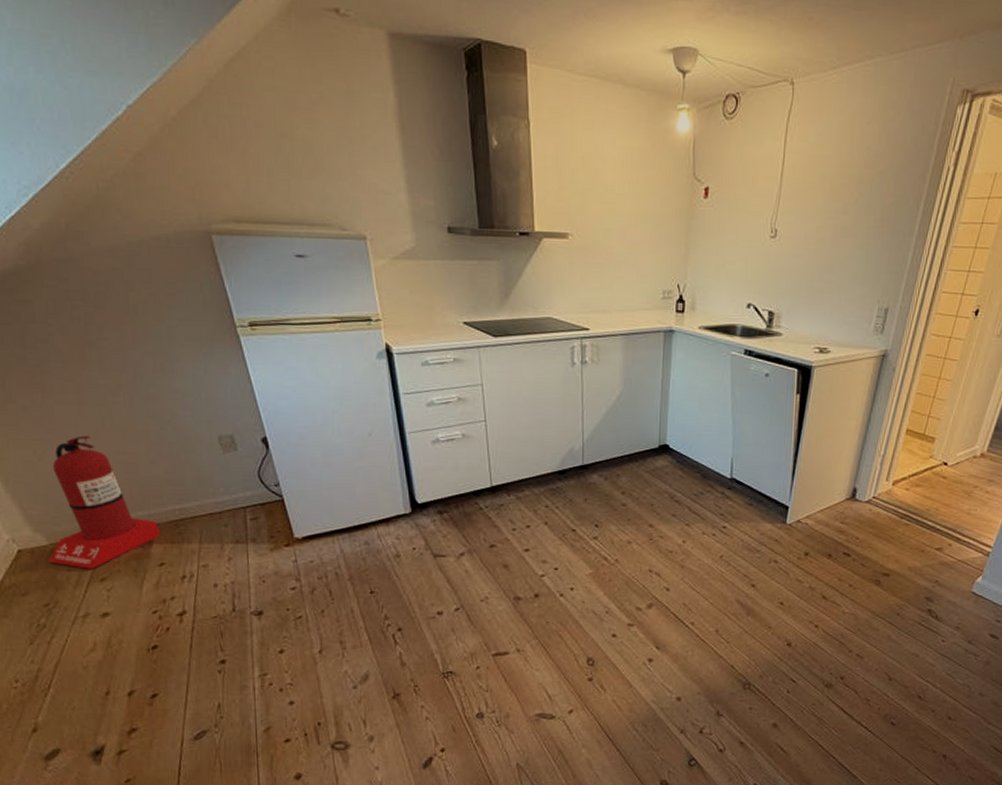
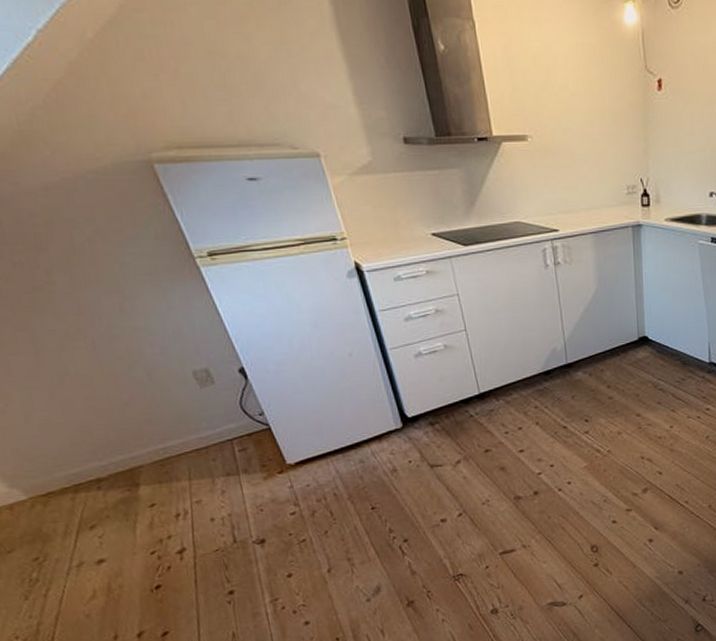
fire extinguisher: present [49,435,162,569] -> none [17,384,148,519]

